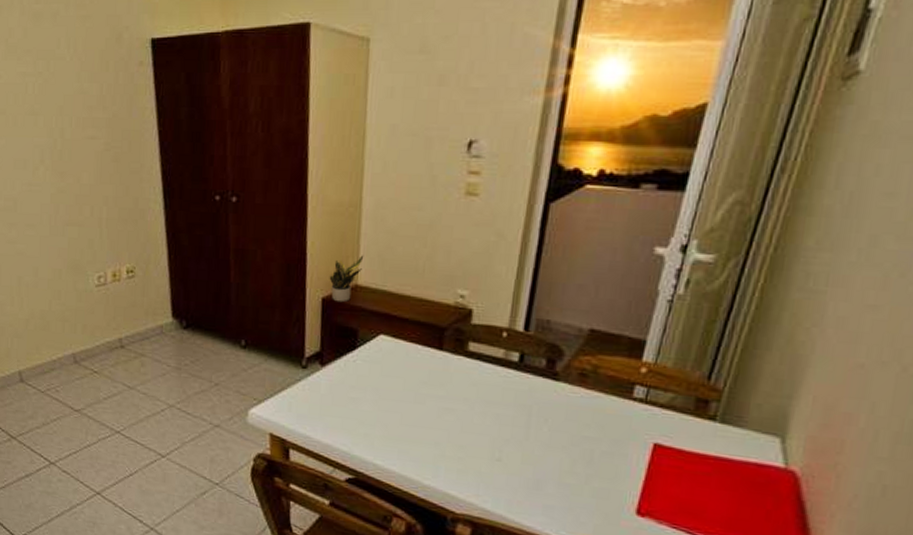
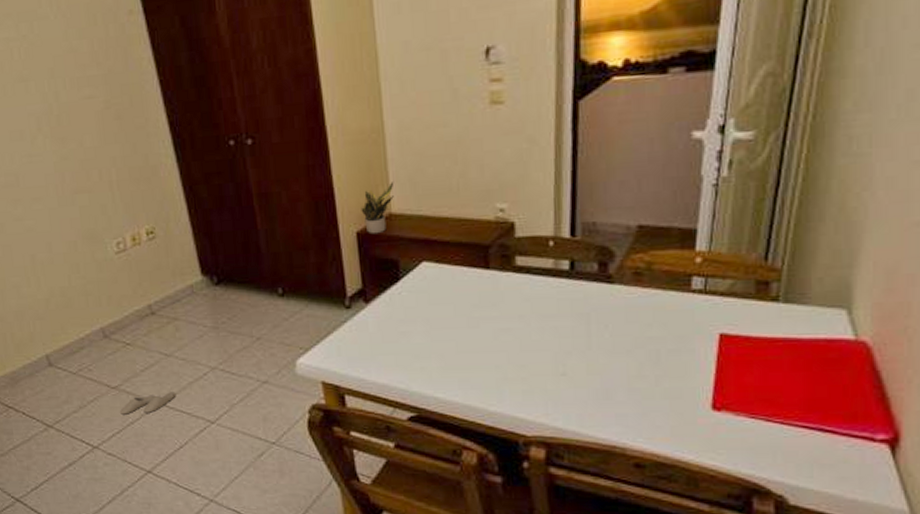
slippers: none [80,421,132,439] -> present [120,392,175,415]

